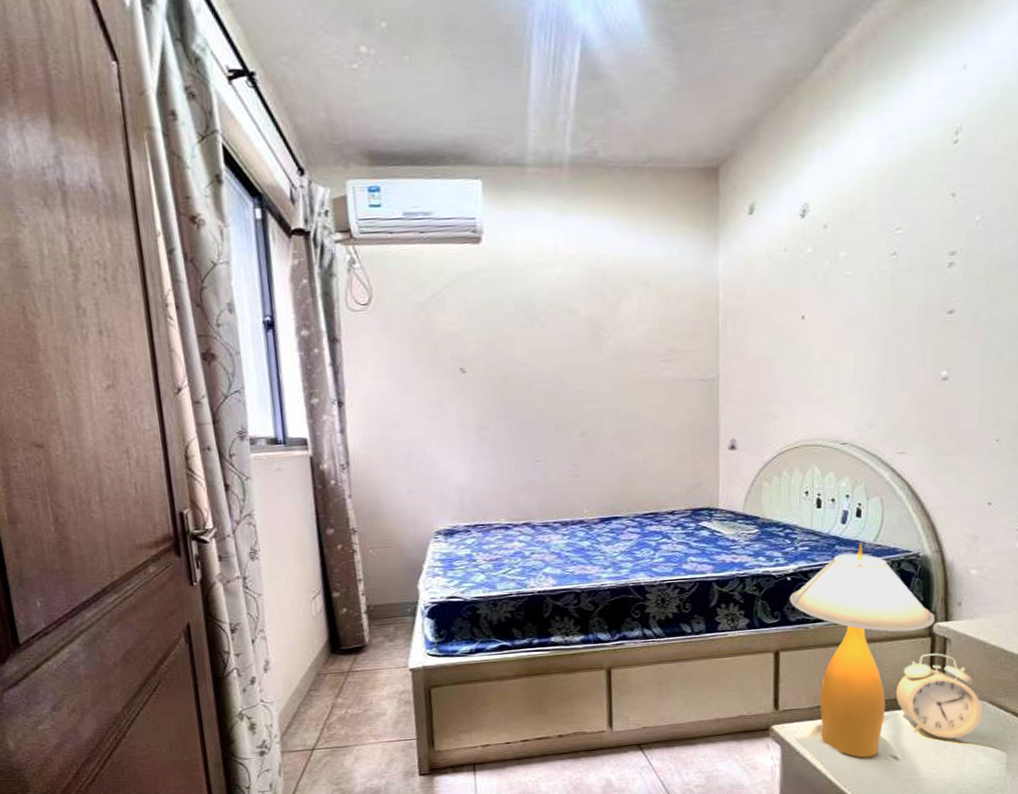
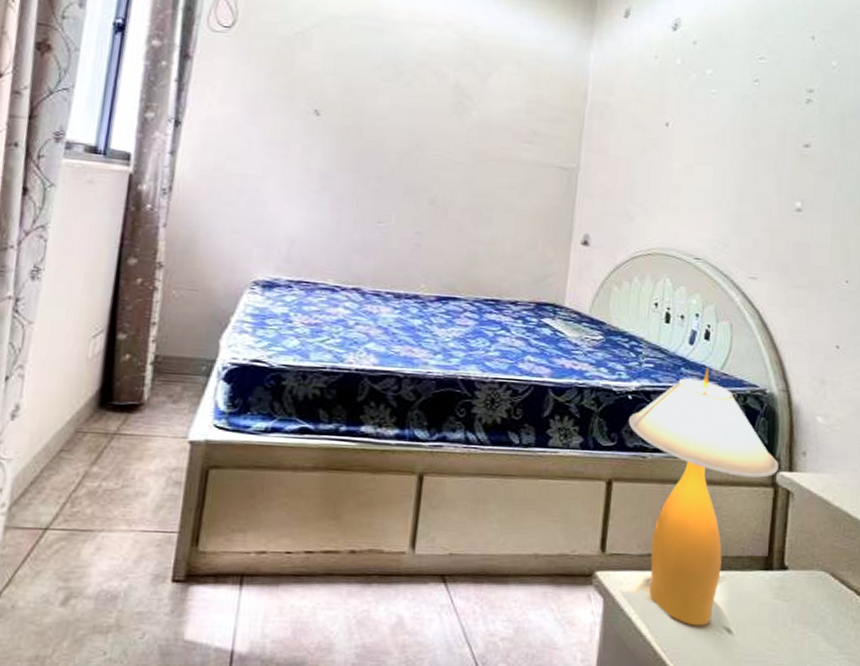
alarm clock: present [895,653,983,740] -> none [733,507,824,617]

